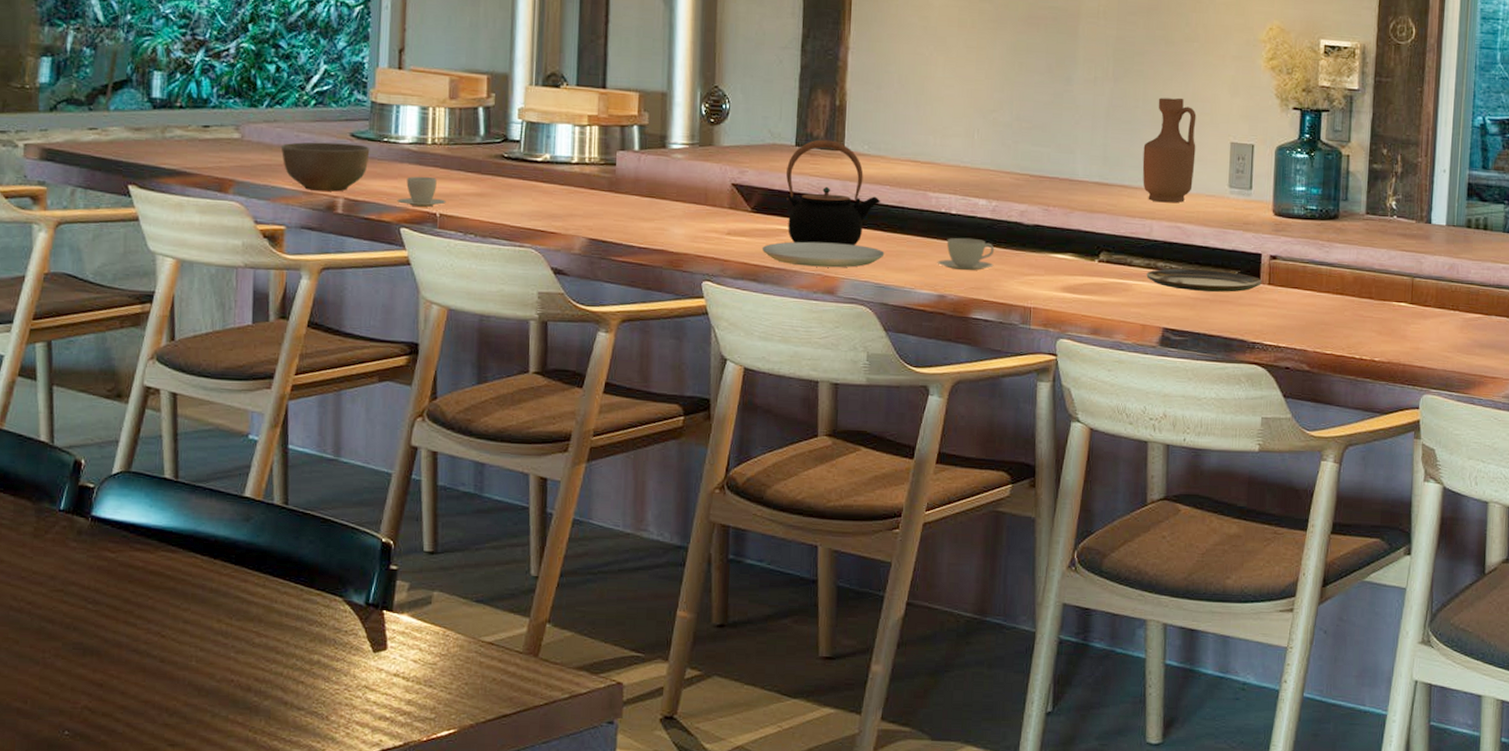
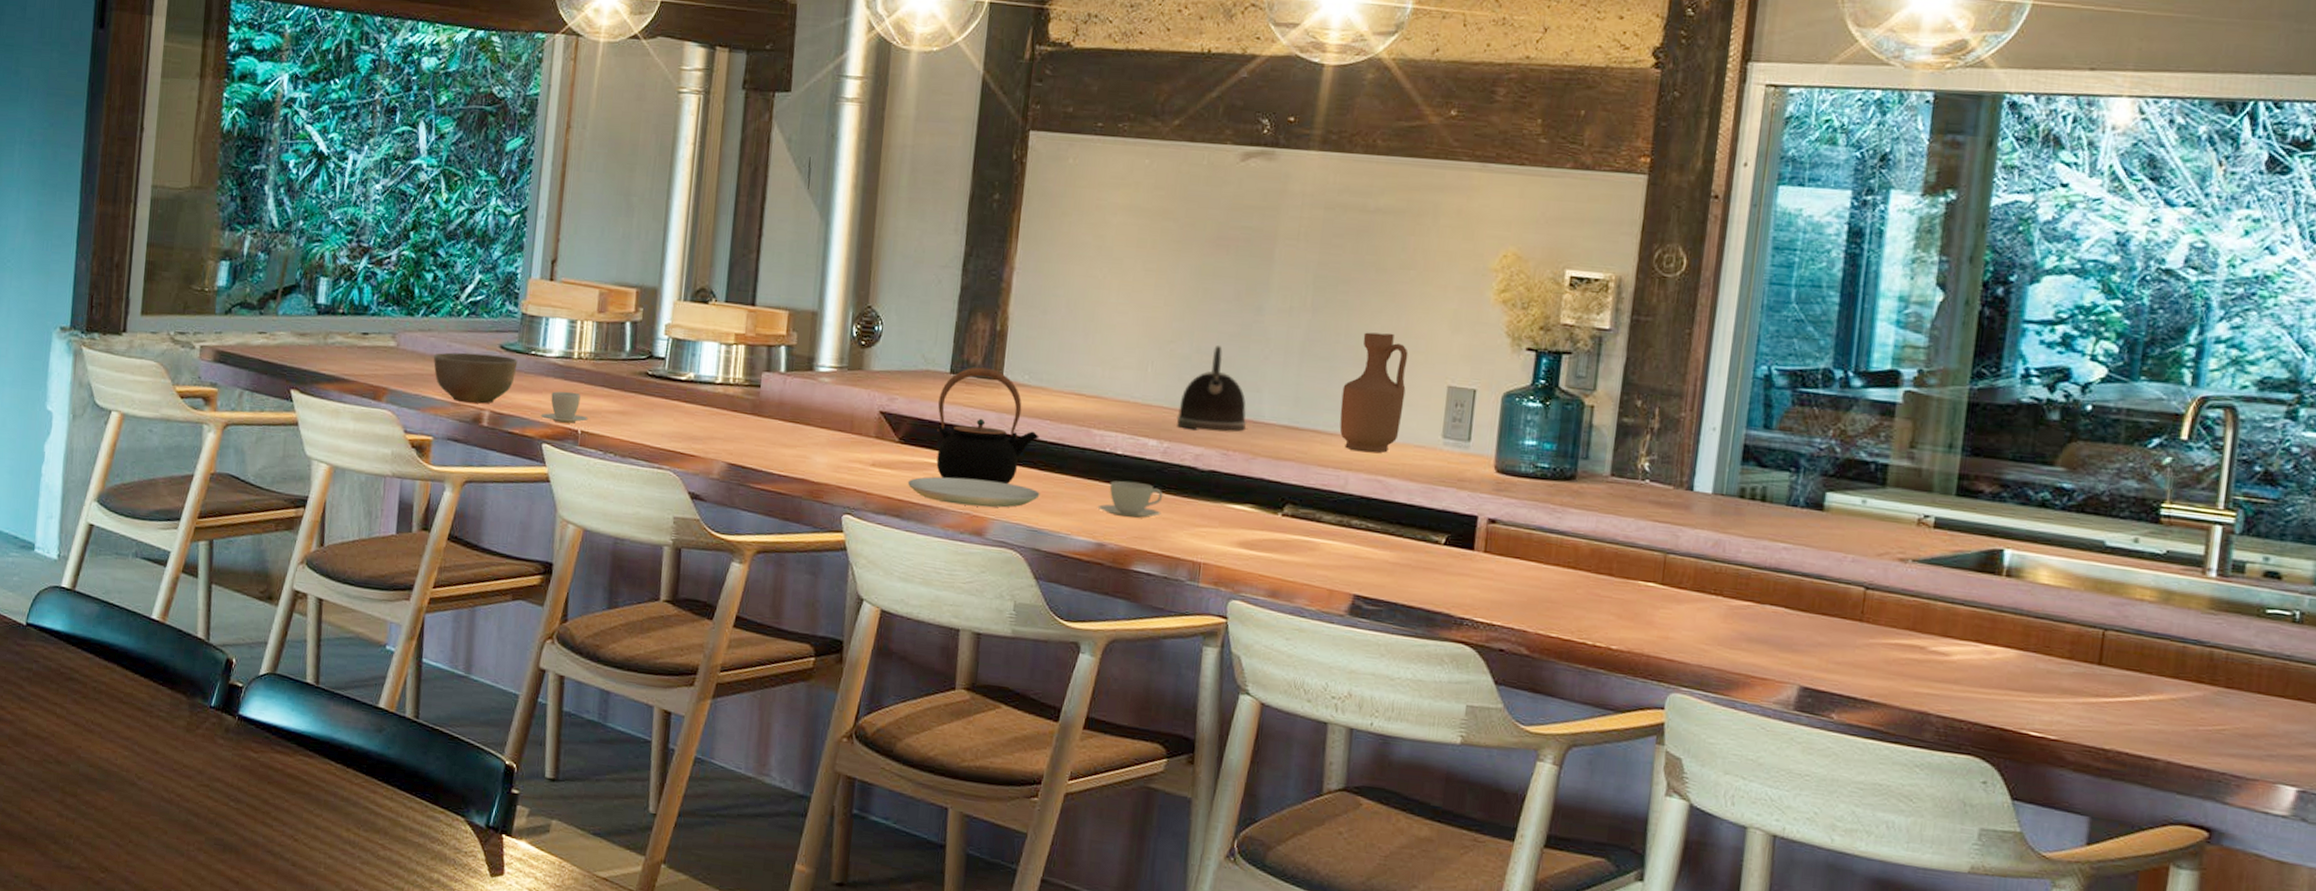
kettle: none [1002,112,1064,190] -> present [1176,344,1247,433]
plate: present [1146,268,1262,292] -> none [1337,527,1476,559]

